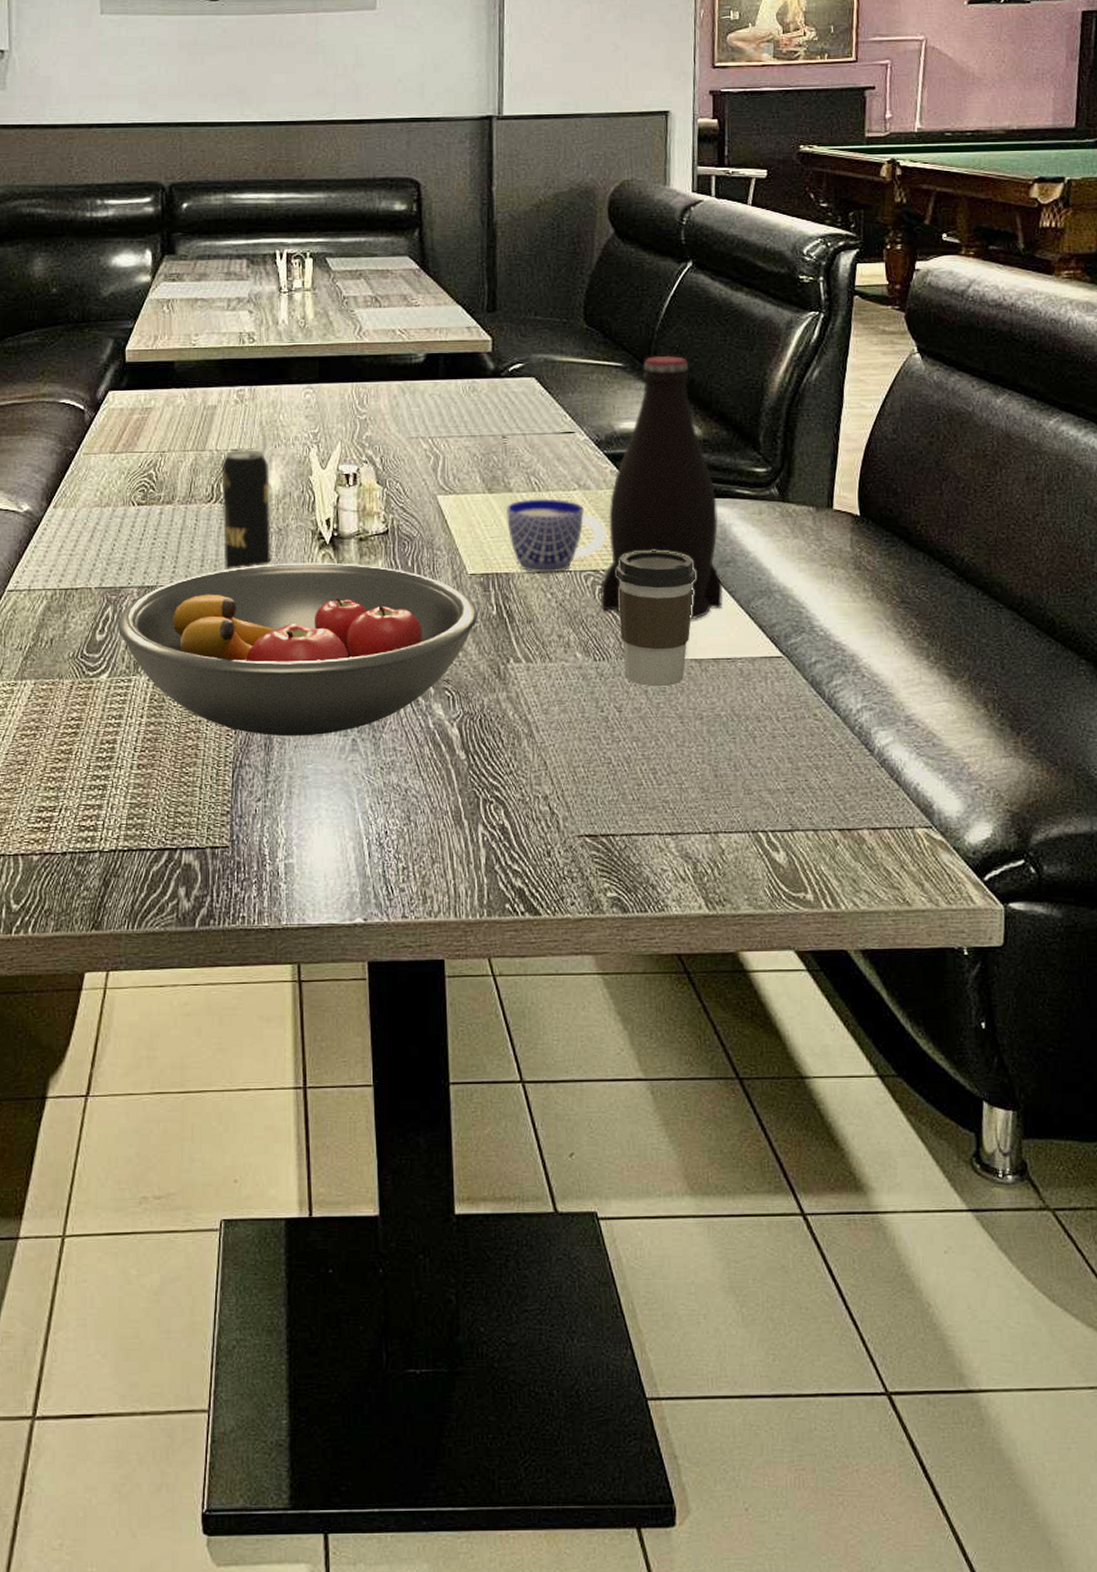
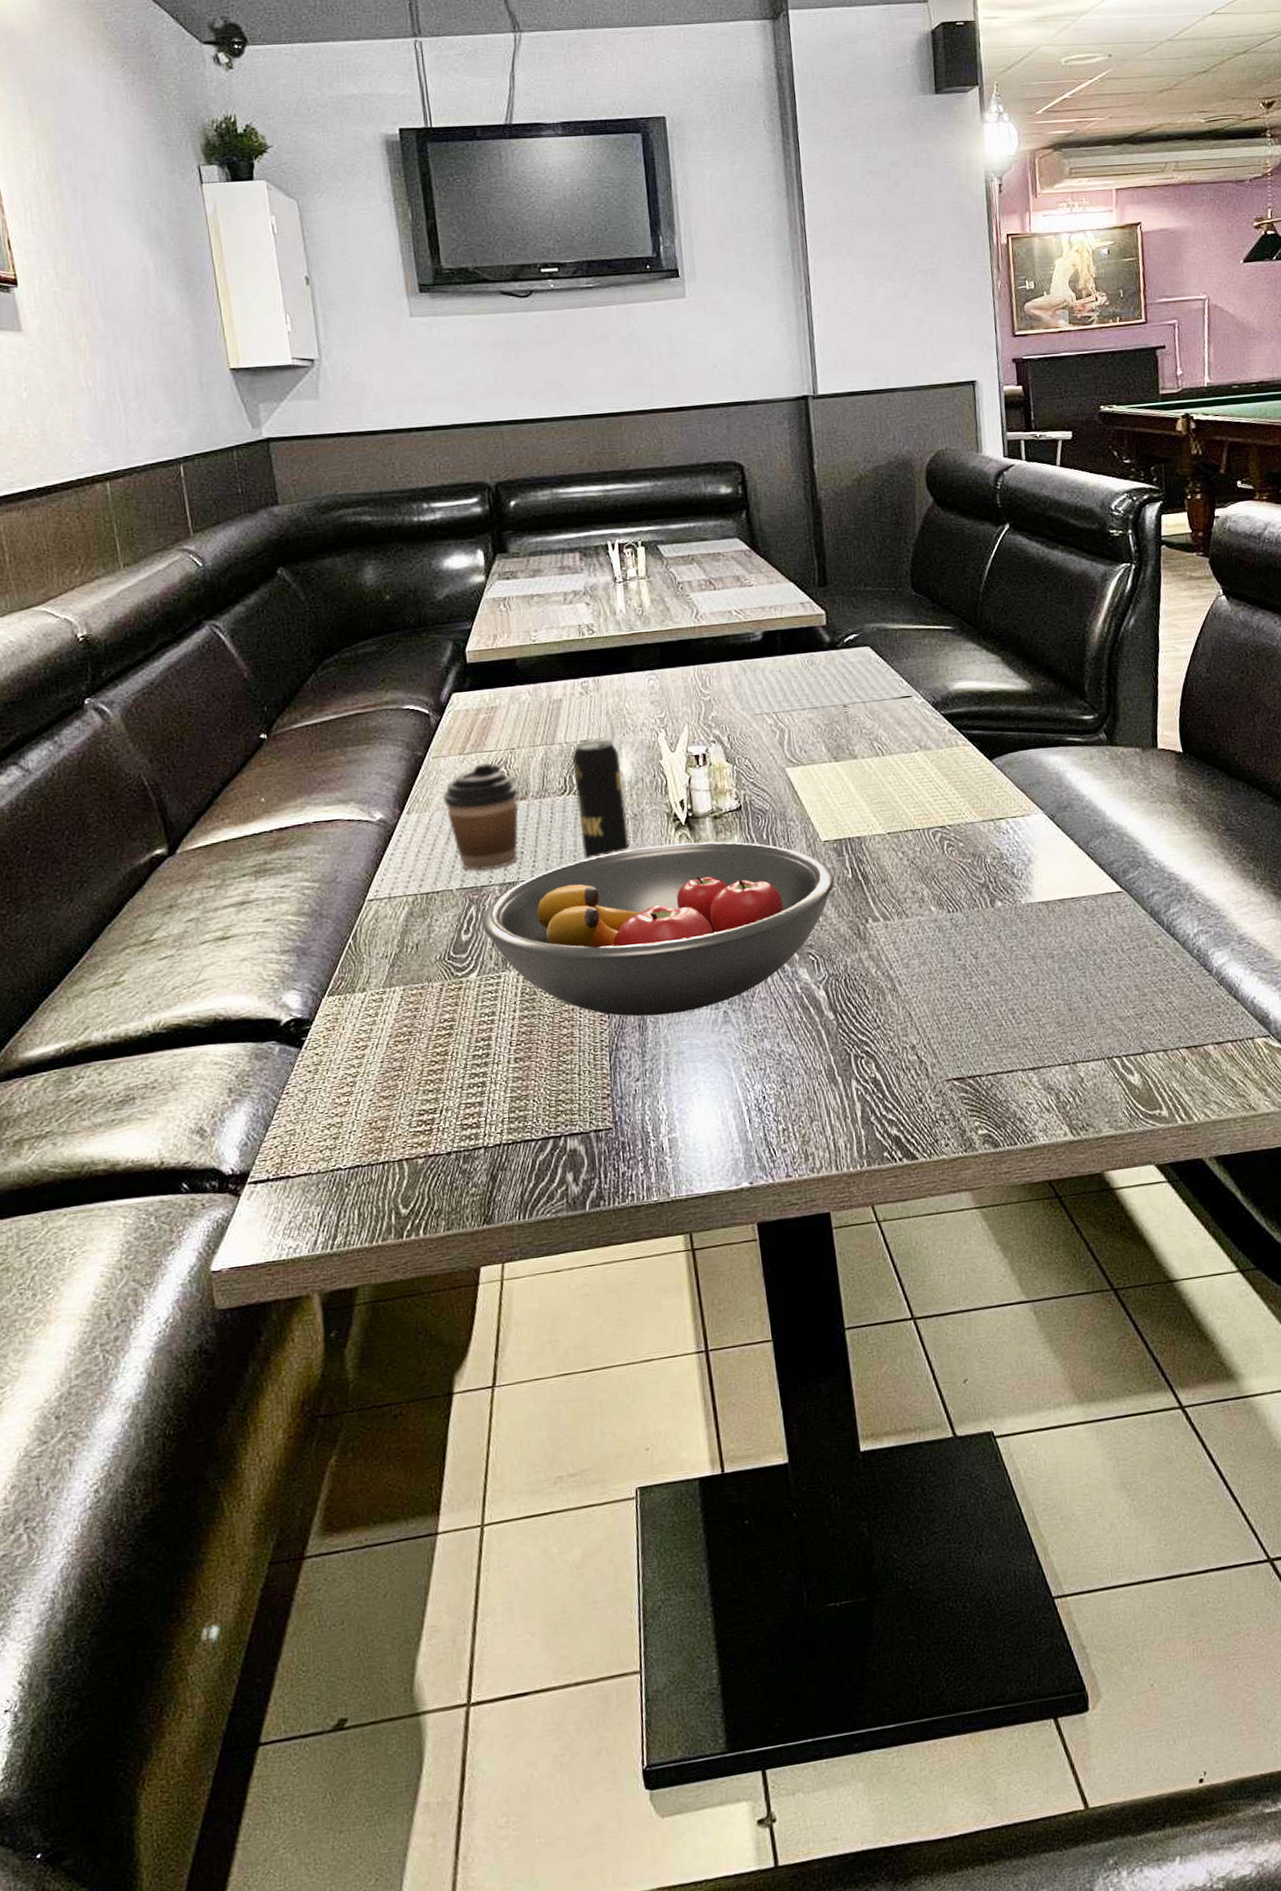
coffee cup: none [91,463,165,572] -> present [443,762,519,871]
cup: present [505,499,607,573] -> none [852,762,950,834]
bottle: present [600,355,724,620] -> none [948,615,1064,865]
coffee cup: present [617,551,696,687] -> none [962,802,1037,932]

